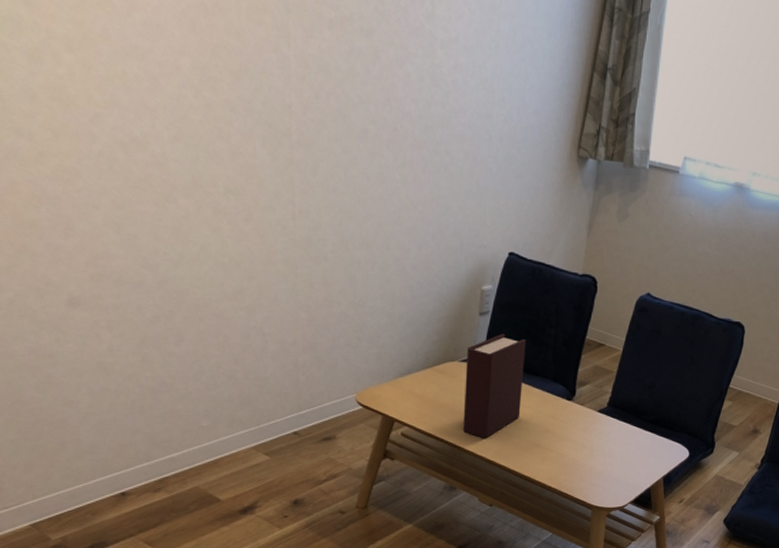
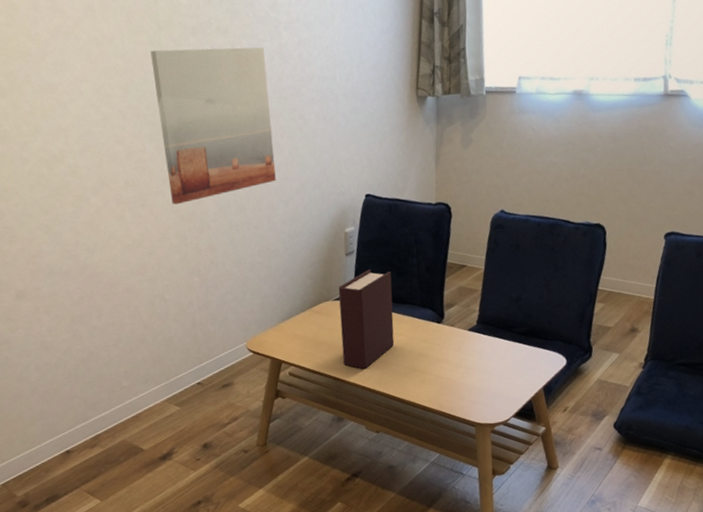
wall art: none [273,35,413,227] -> present [150,47,276,205]

